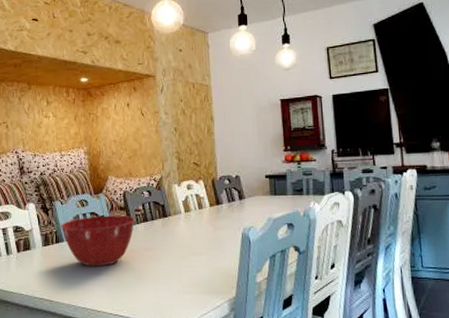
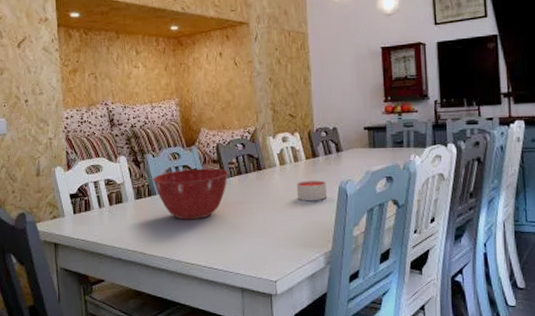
candle: none [201,227,231,248] -> present [296,180,328,201]

